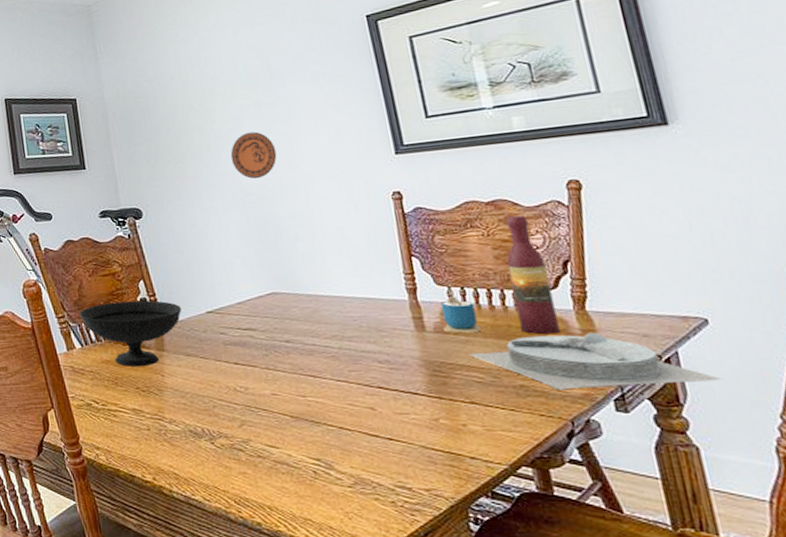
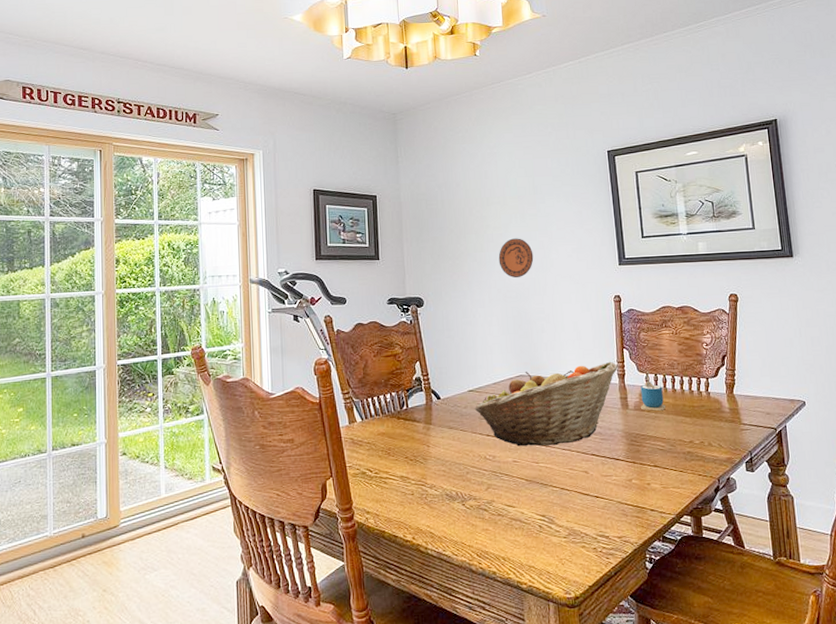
bowl: present [79,300,182,367] -> none [363,379,449,438]
fruit basket: none [215,273,406,377] -> present [474,361,618,447]
plate: present [470,332,723,390] -> none [657,411,810,456]
wine bottle: present [505,215,560,335] -> none [686,319,716,413]

